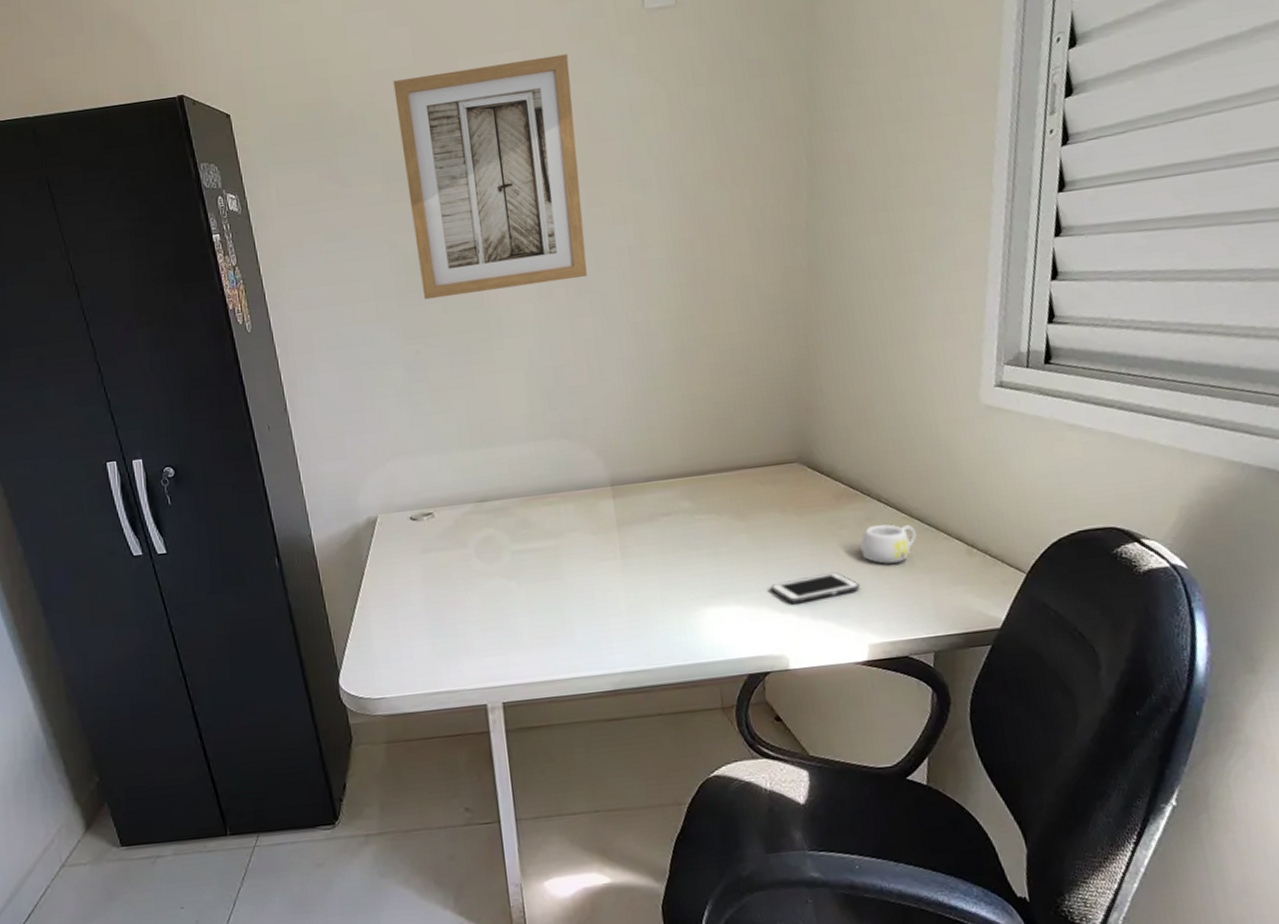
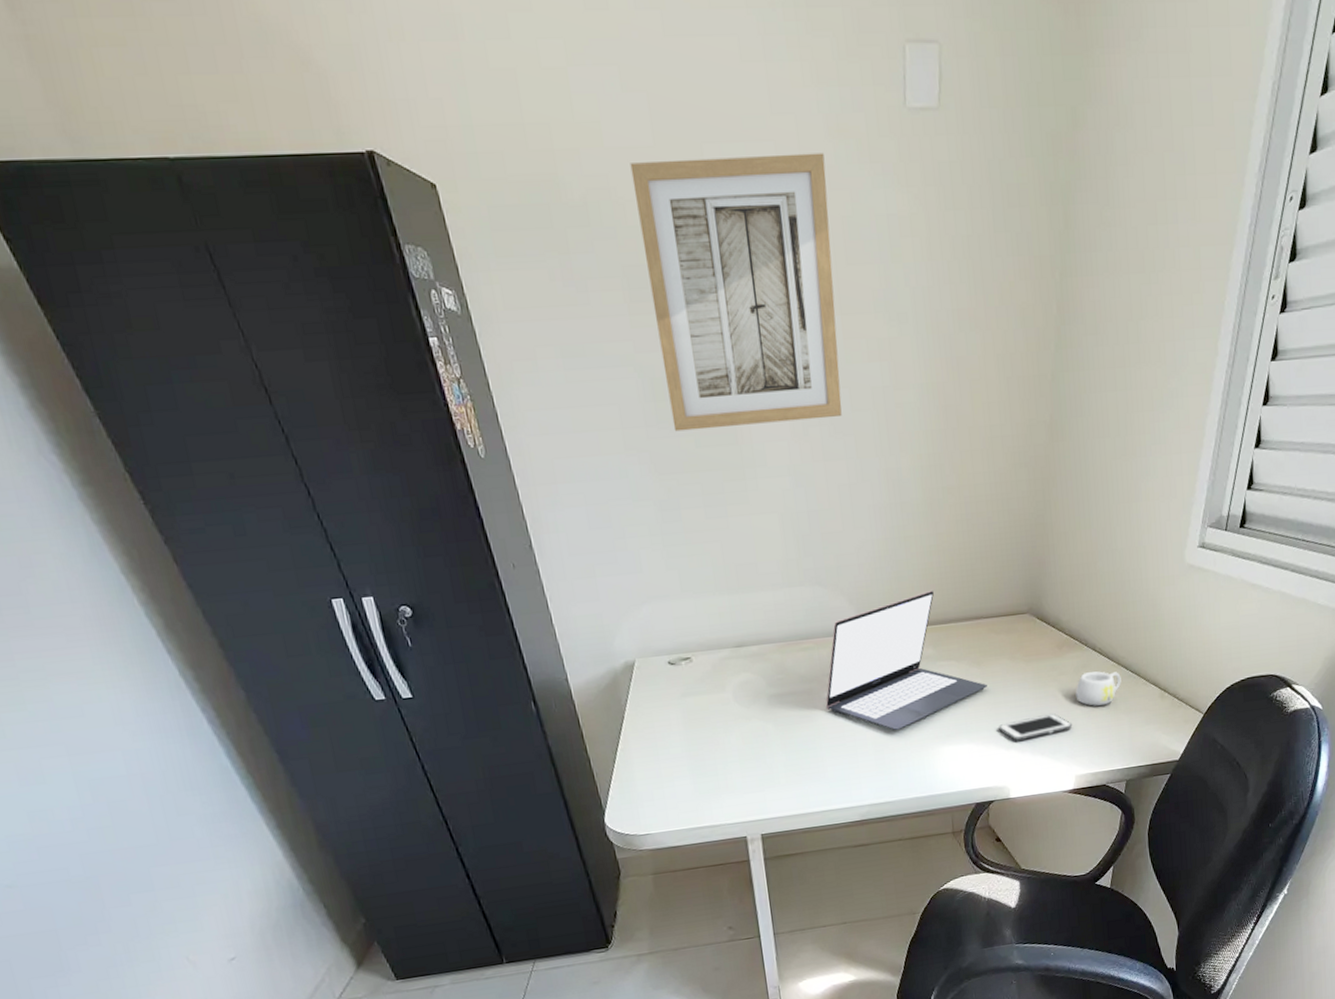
laptop: none [573,440,755,591] -> present [825,590,987,731]

